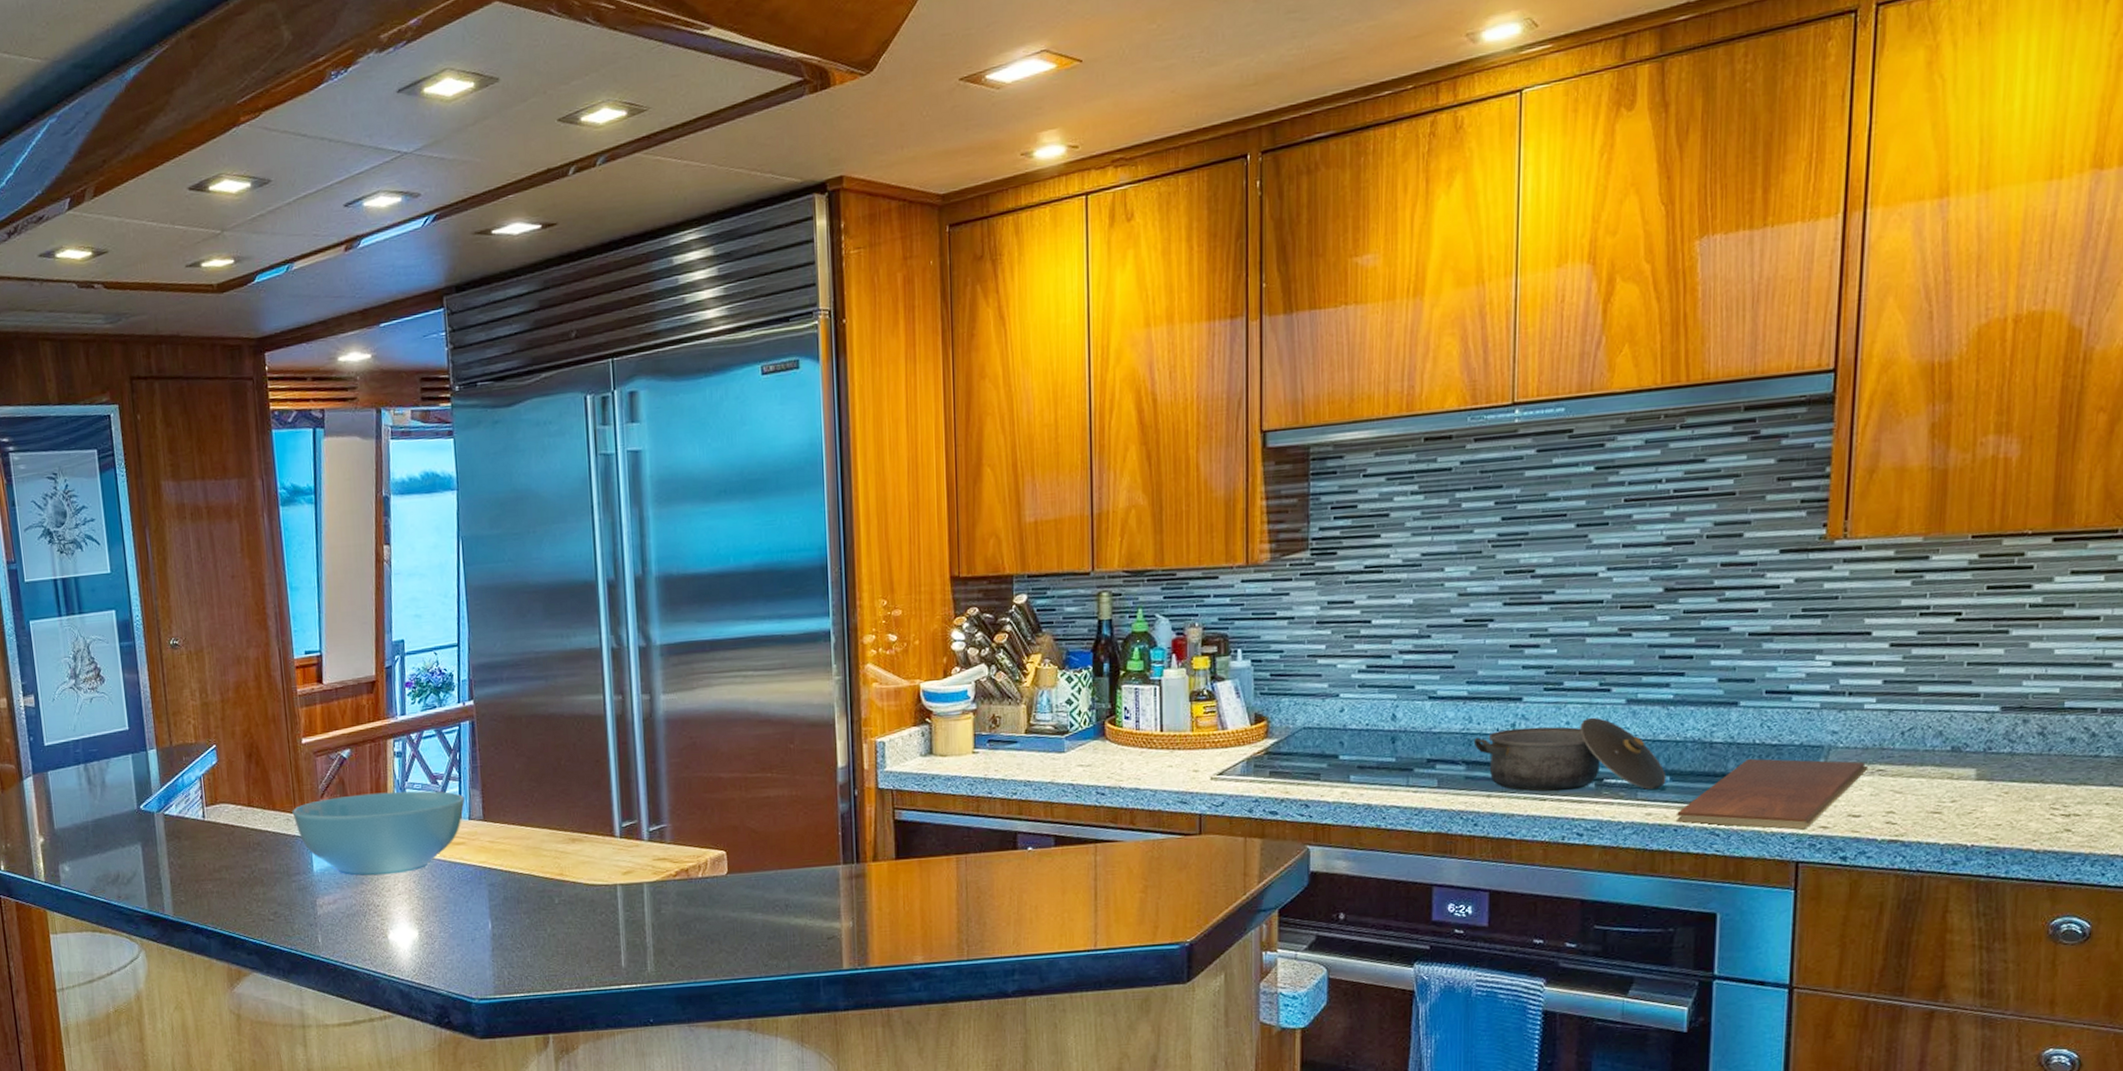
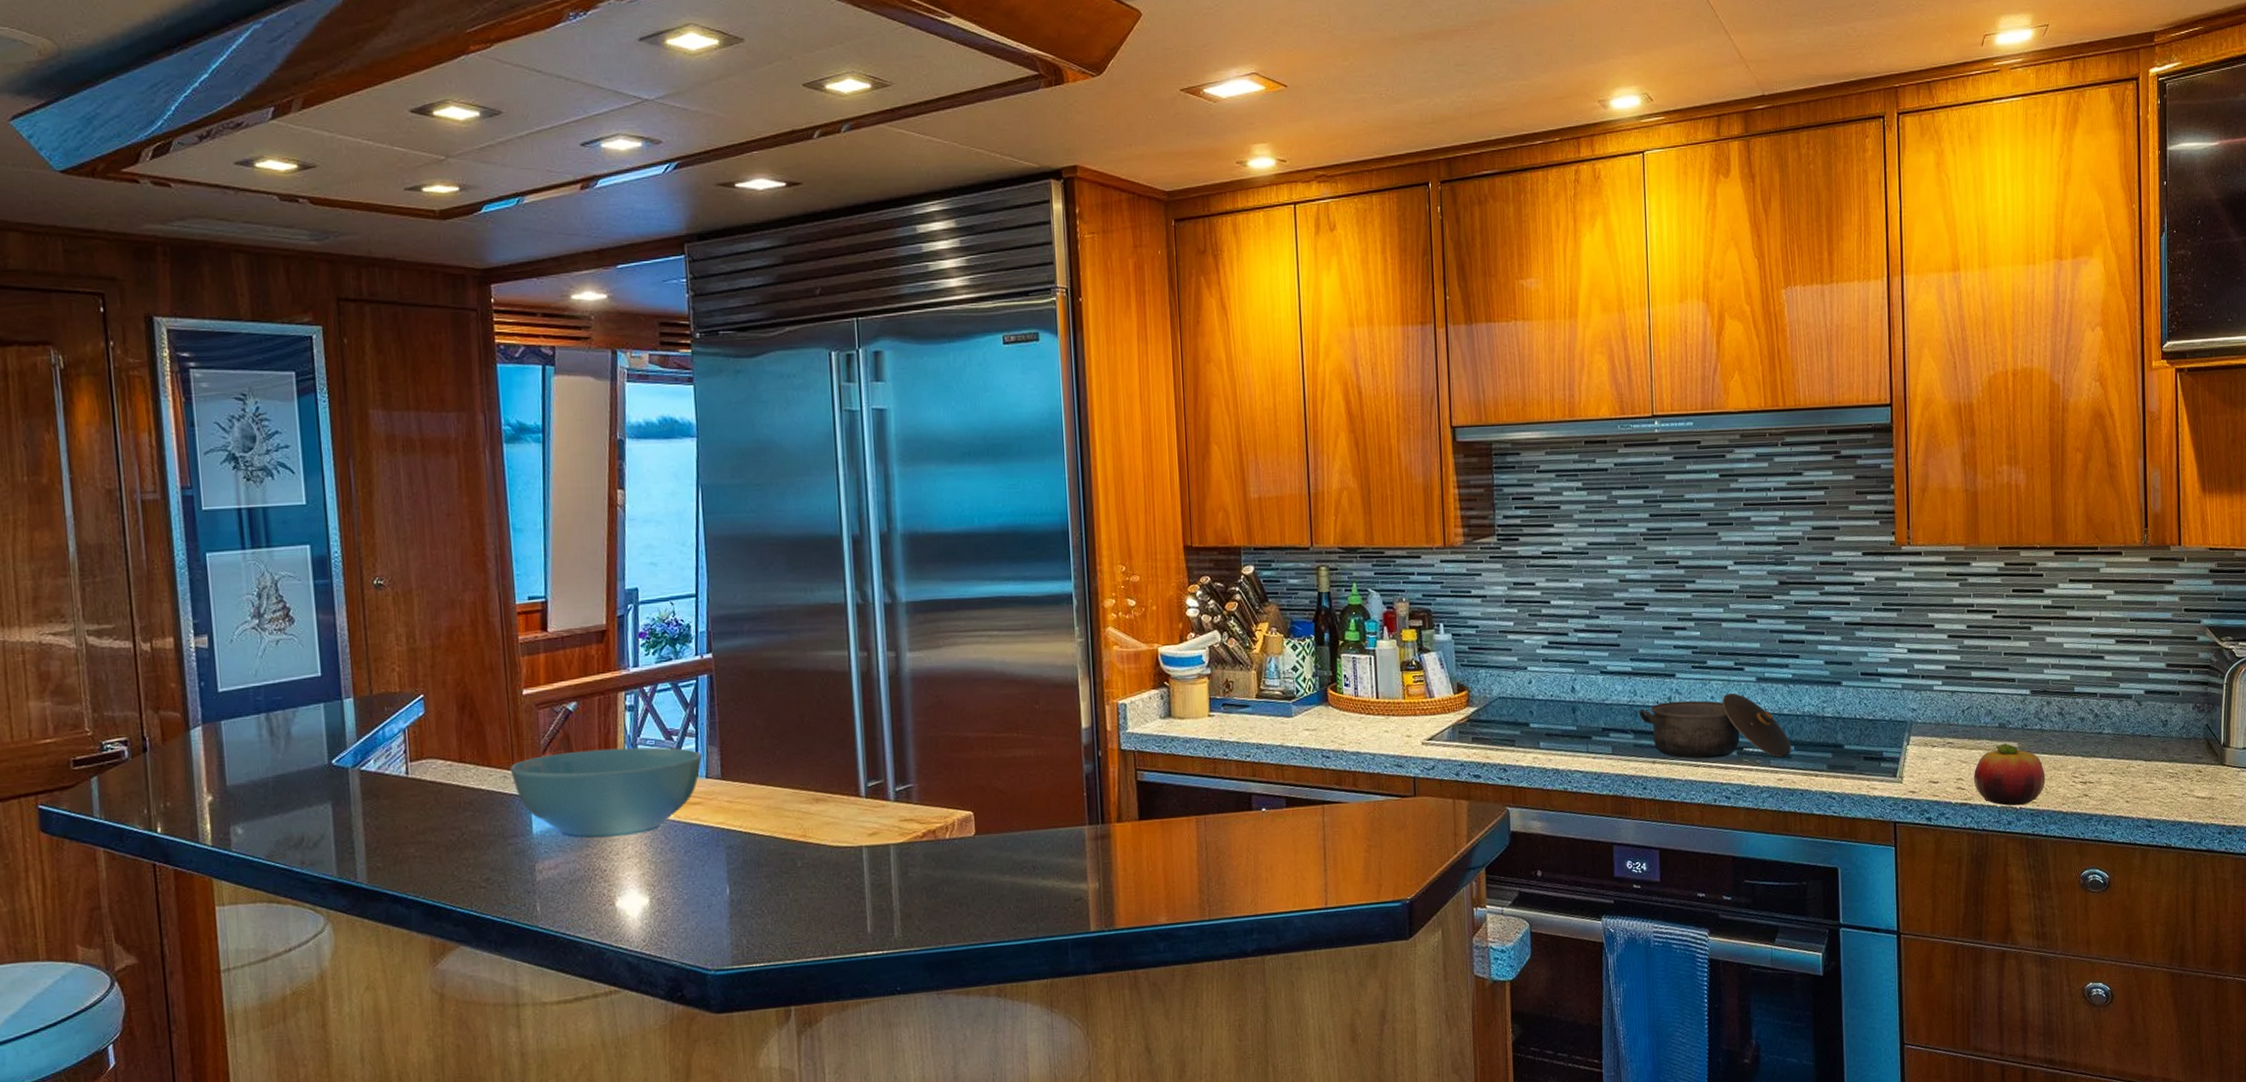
chopping board: present [1677,758,1869,830] -> none [1802,731,1941,794]
fruit: none [1909,770,2012,844] -> present [1973,743,2045,807]

